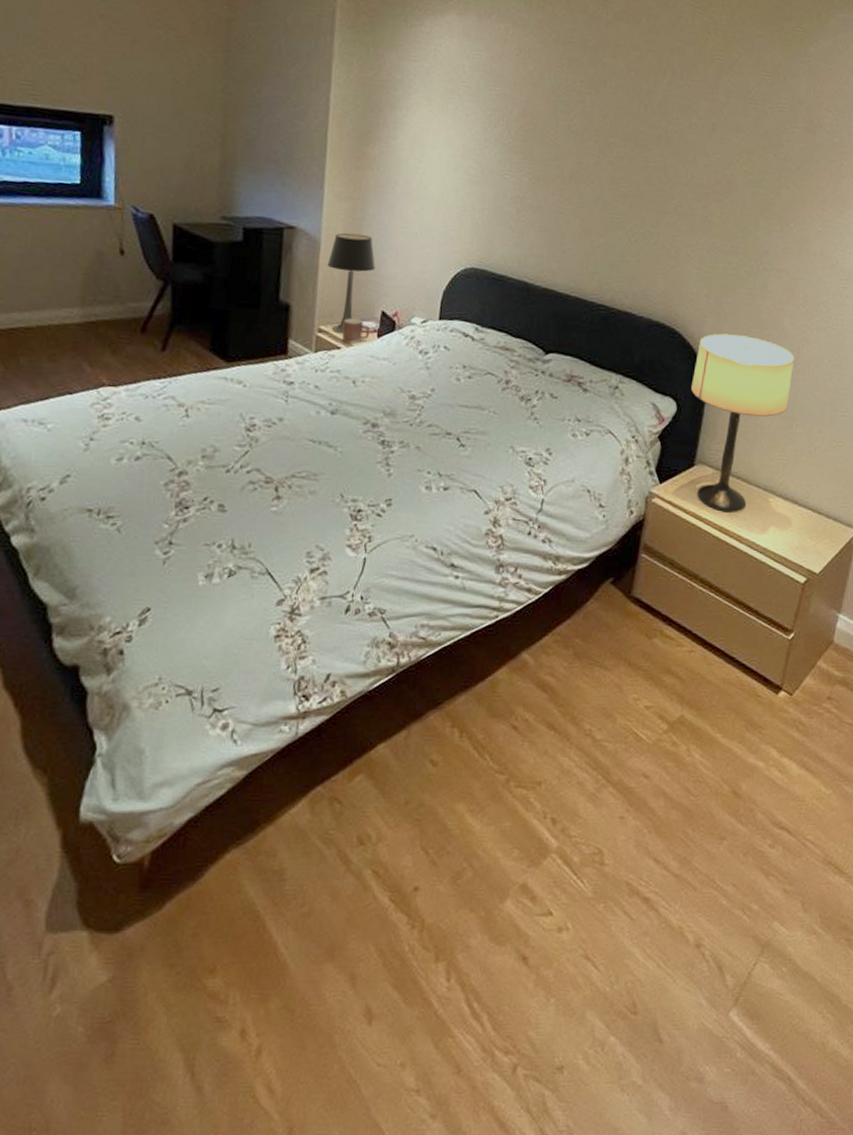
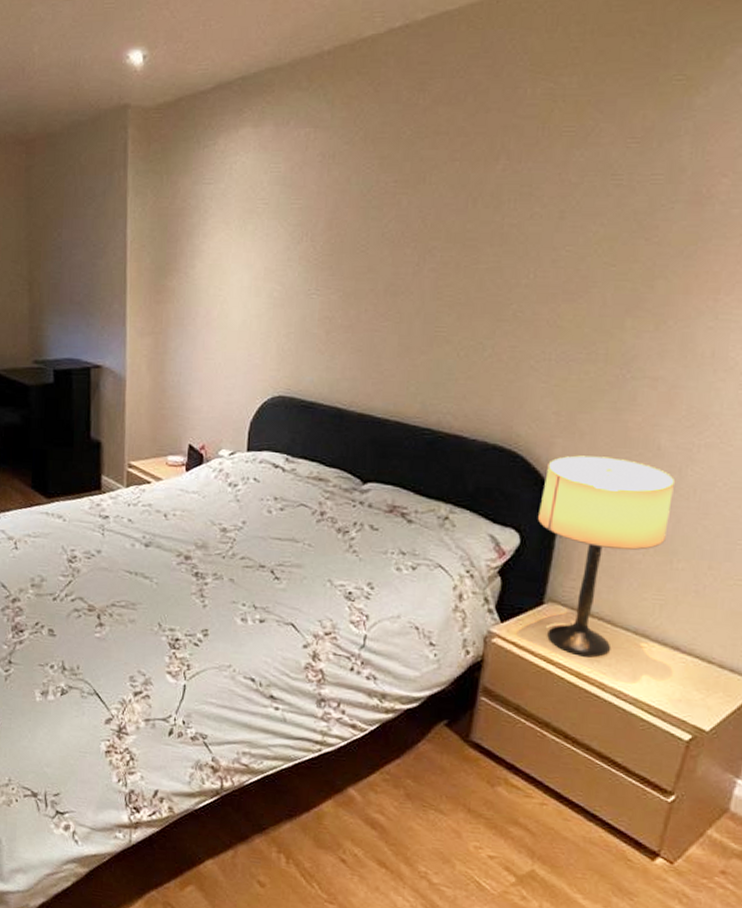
table lamp: present [327,233,375,333] -> none [133,368,180,468]
mug: present [341,318,370,344] -> none [151,452,178,478]

